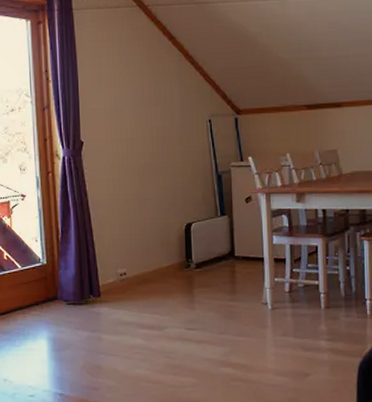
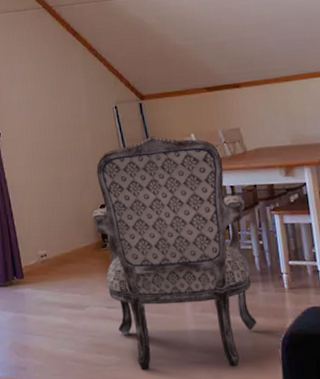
armchair: none [177,154,337,393] -> present [92,136,258,371]

